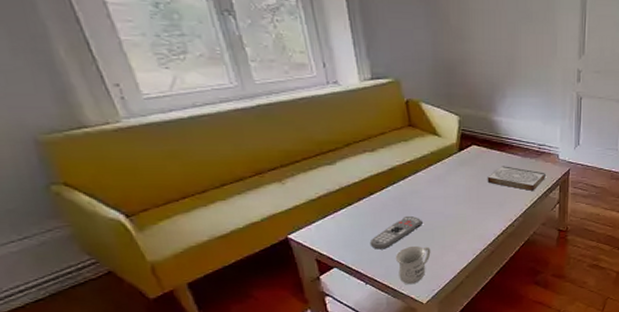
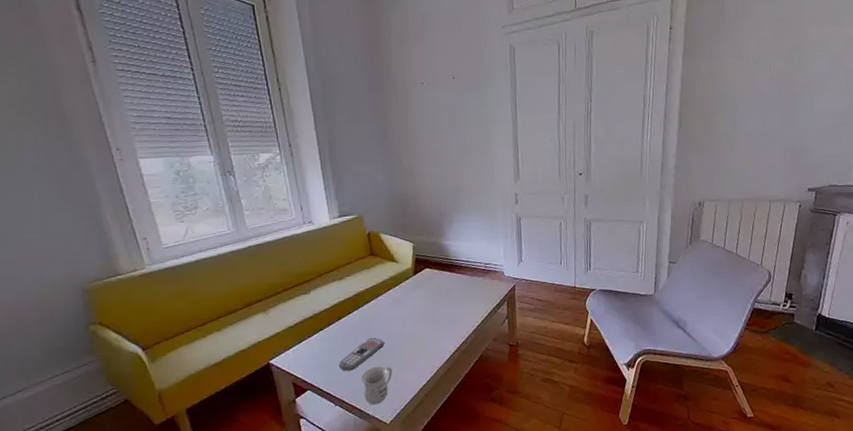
book: present [487,166,545,191] -> none [440,285,493,308]

